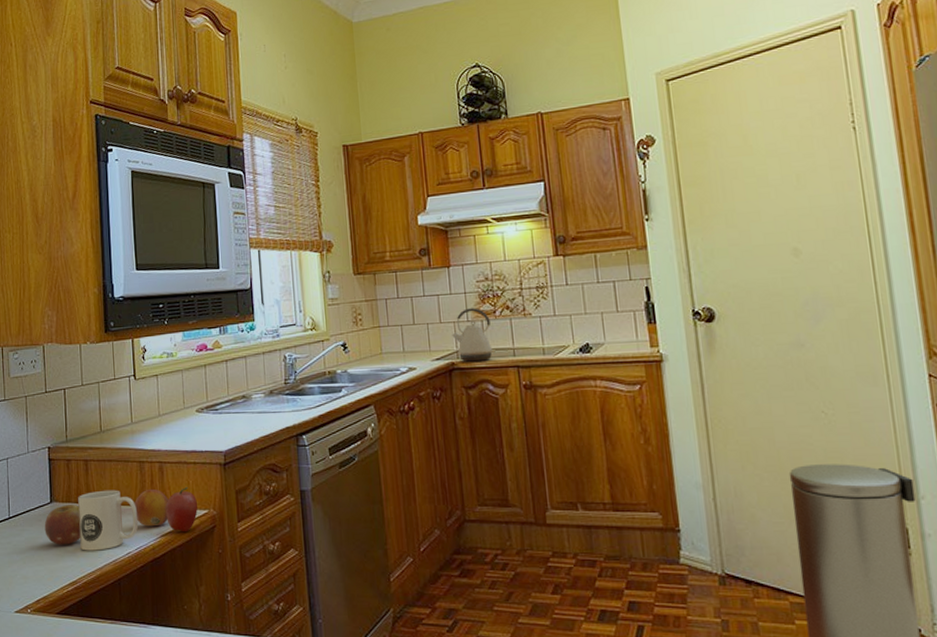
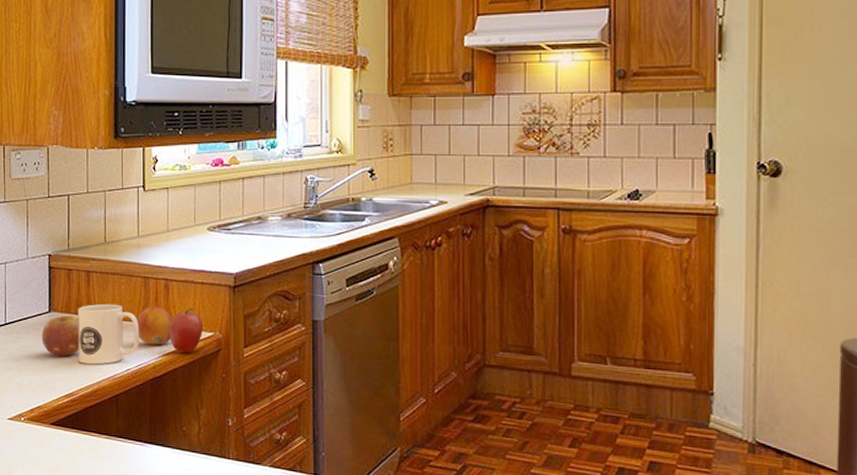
kettle: present [452,308,496,362] -> none [490,142,536,200]

